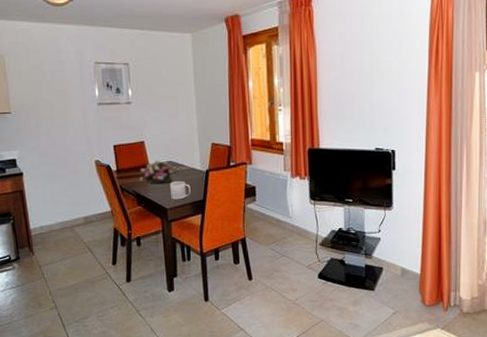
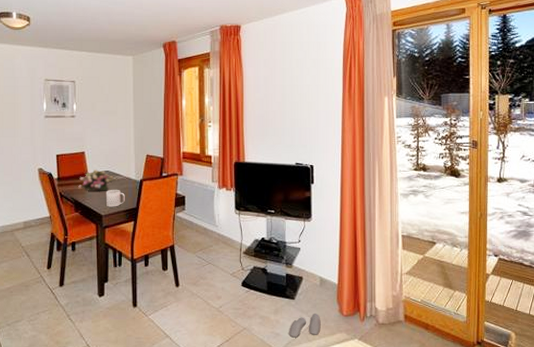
slippers: none [368,304,402,328] -> present [289,314,321,338]

